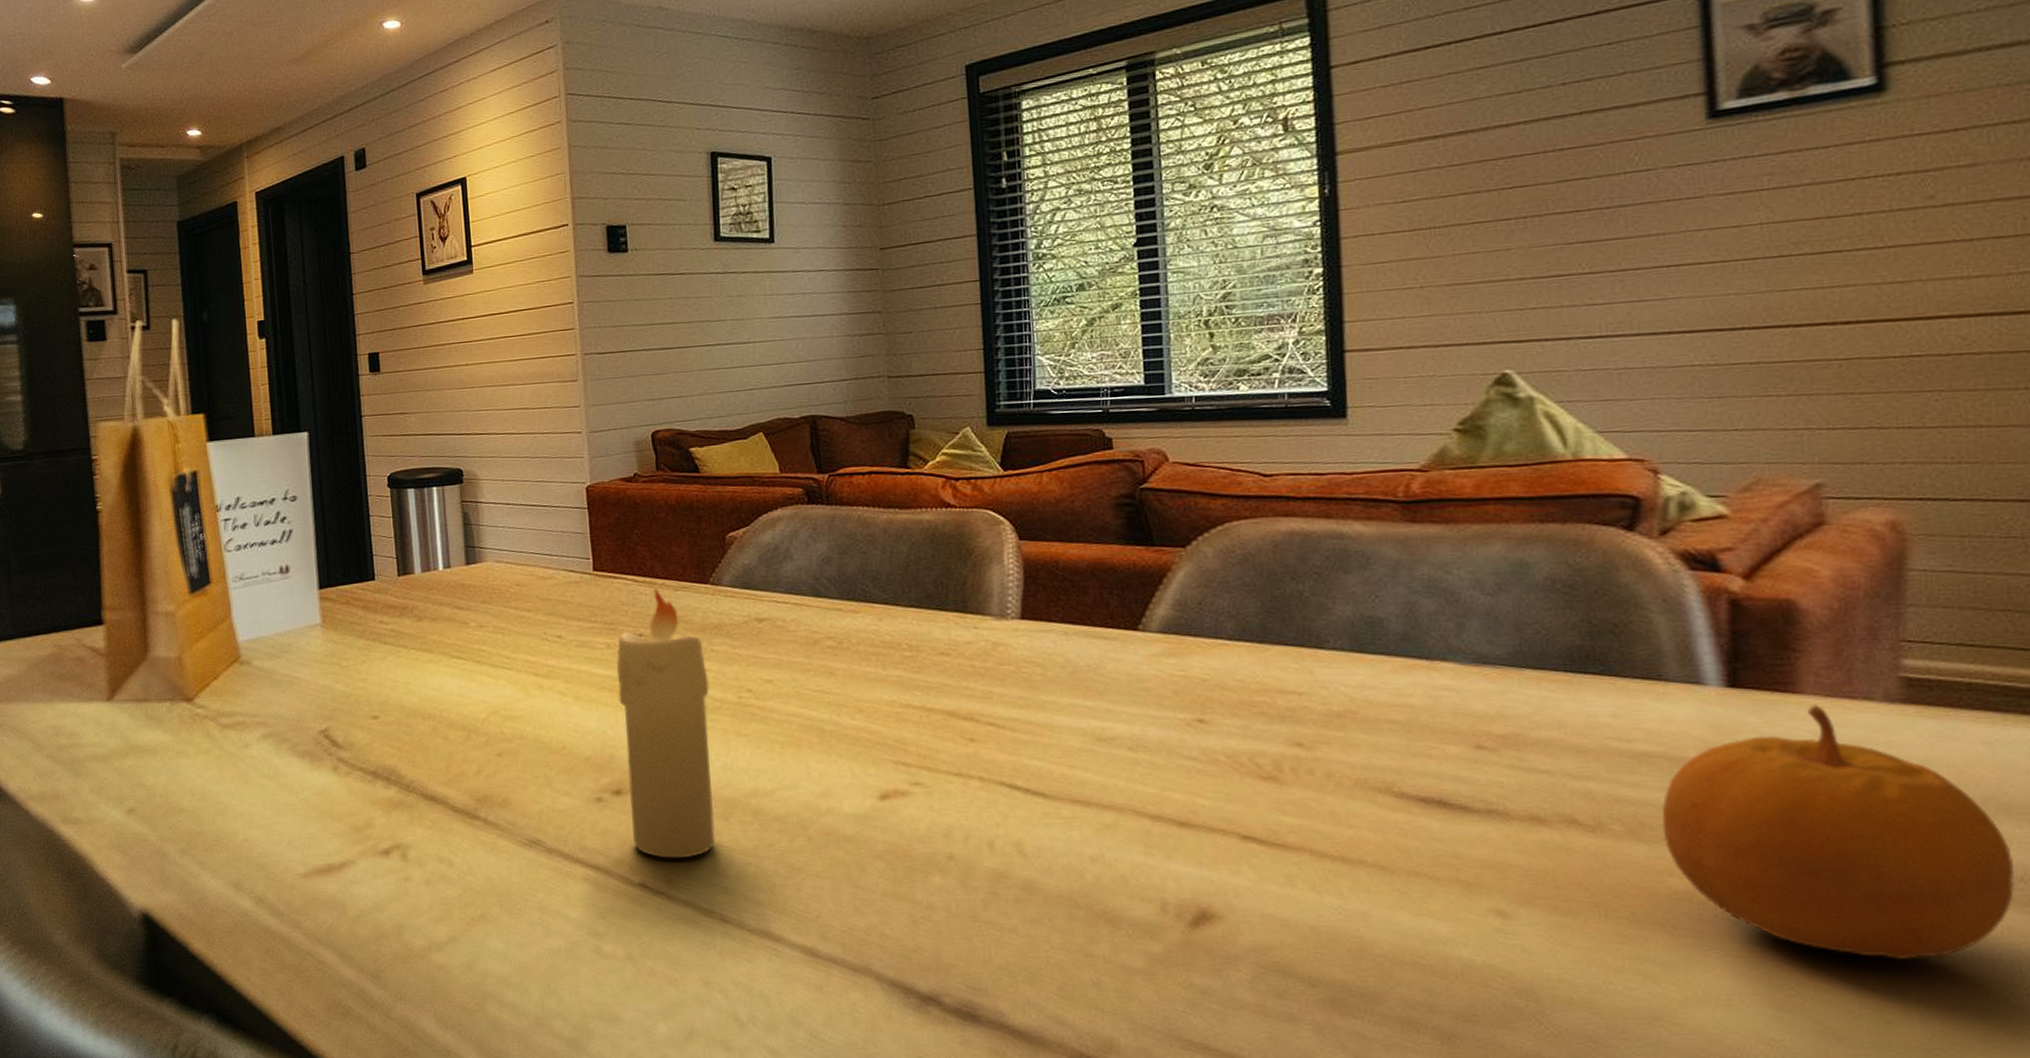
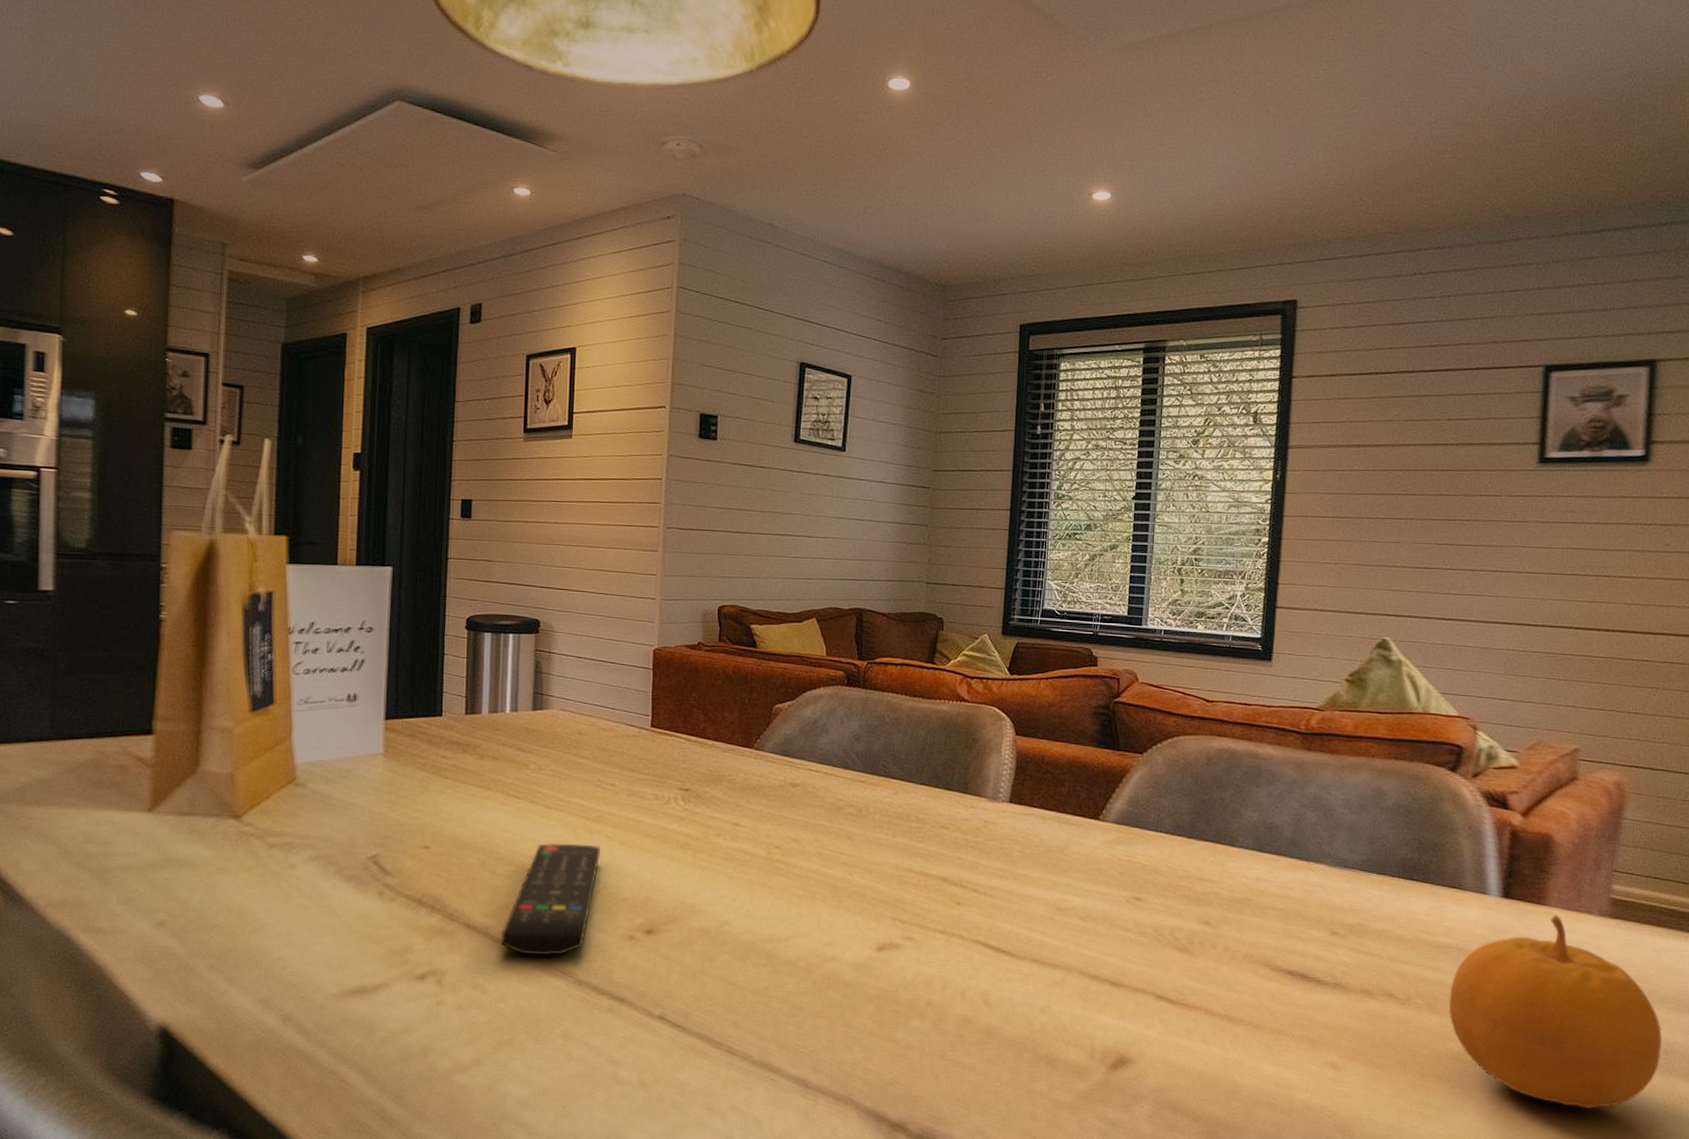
remote control: none [462,702,555,824] -> present [501,843,600,956]
candle: present [616,588,715,859] -> none [658,748,743,995]

